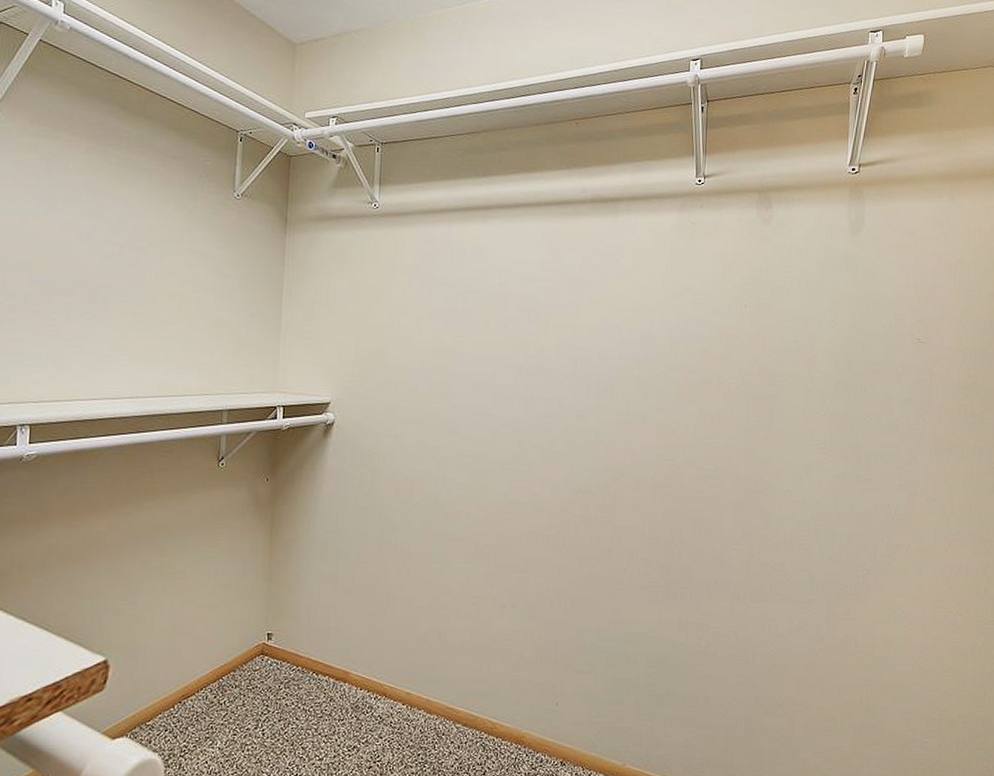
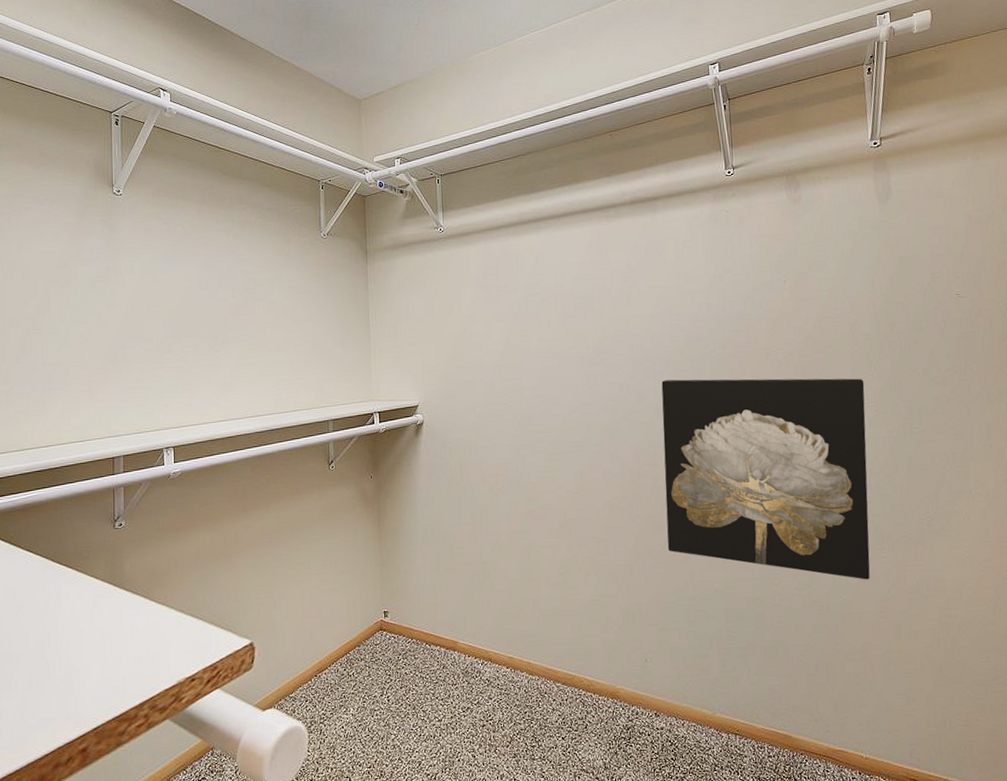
wall art: none [592,400,816,631] -> present [661,378,870,580]

